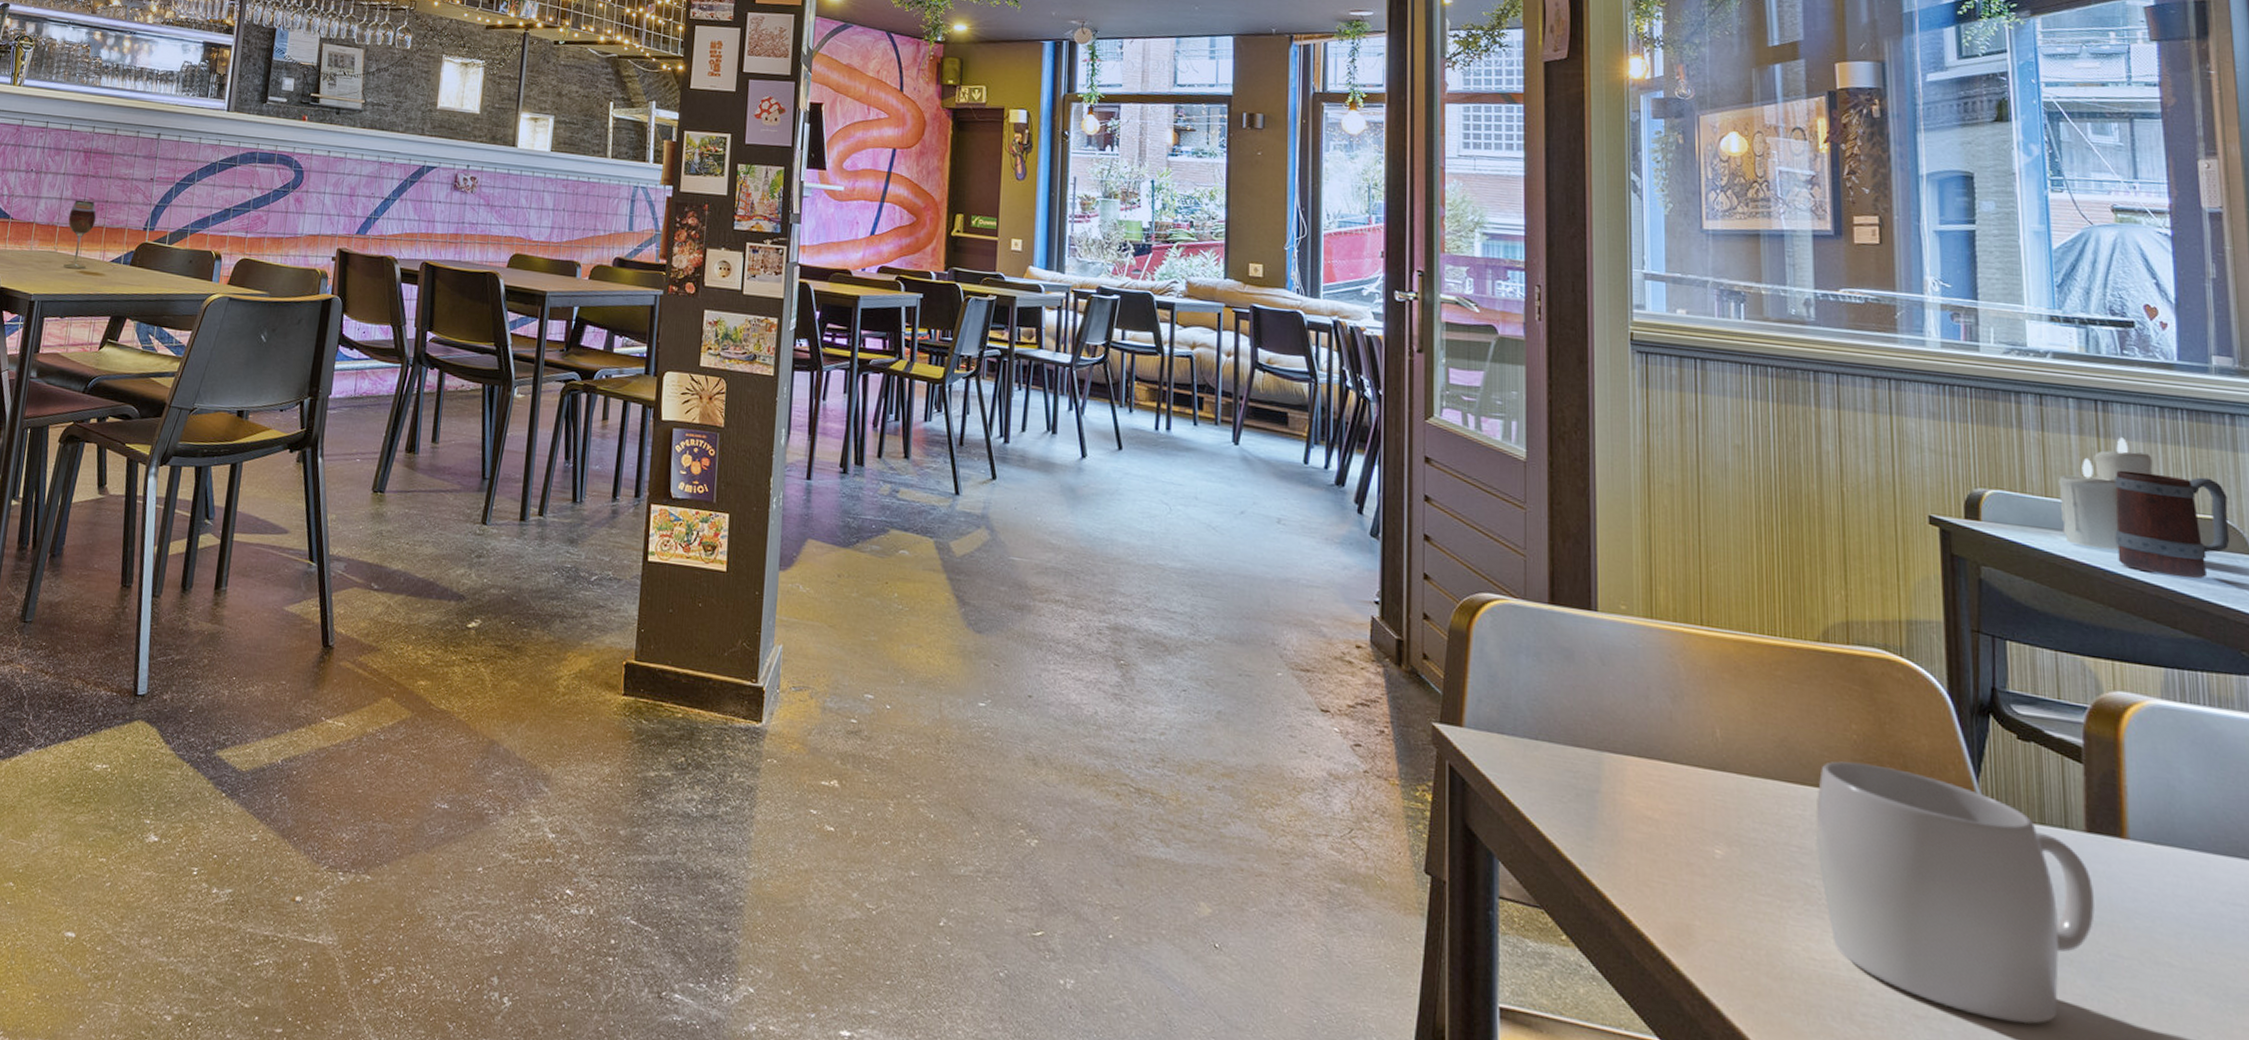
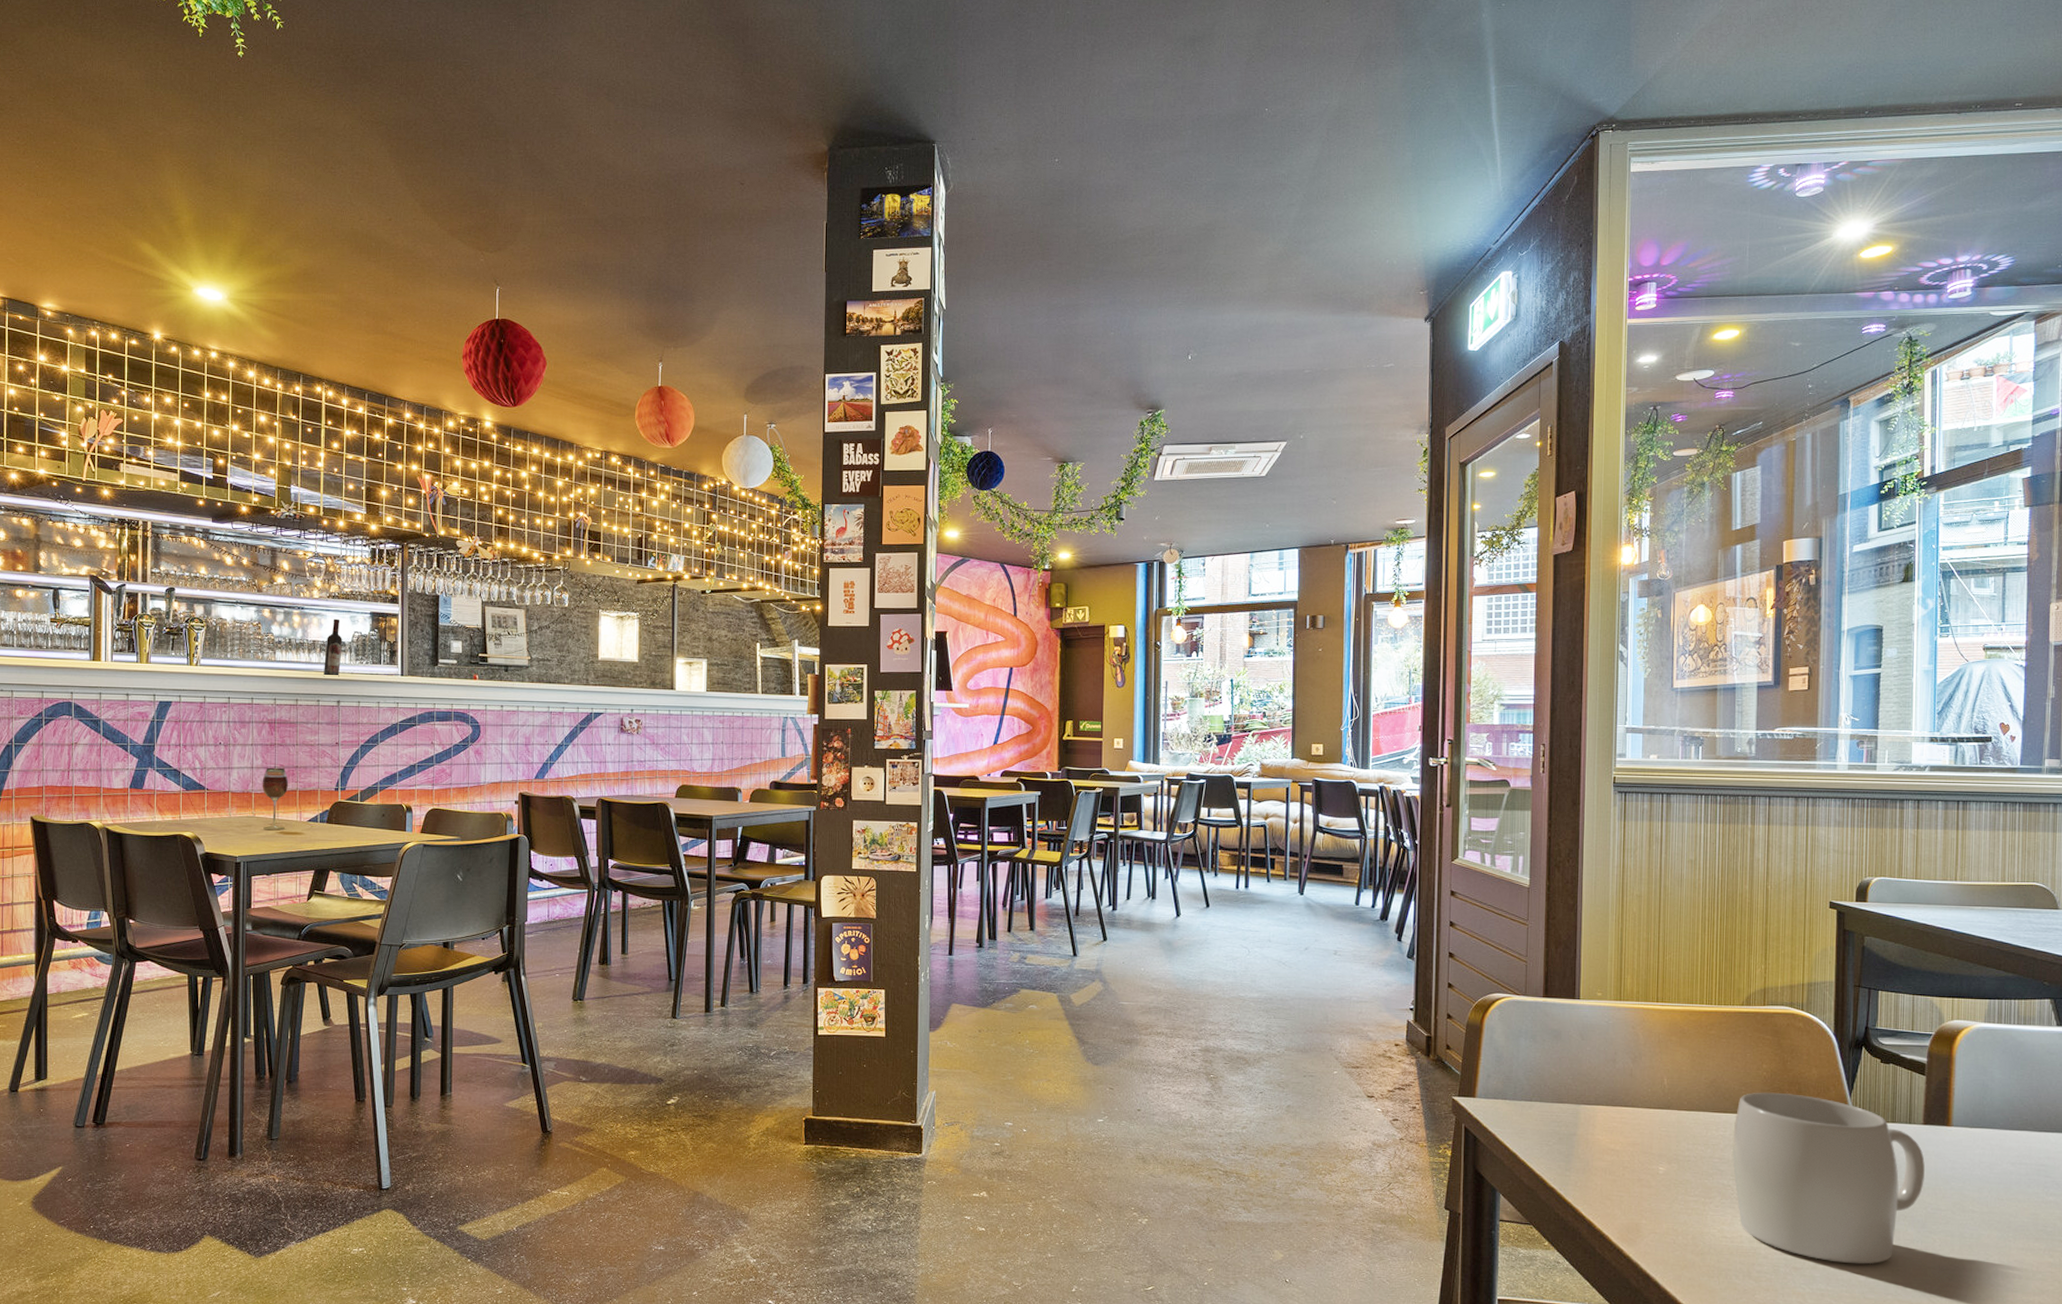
wine bottle: none [146,46,172,108] -> present [322,618,342,677]
candle: present [2058,437,2153,551] -> none [1925,828,1995,915]
beer mug: present [2115,470,2230,579] -> none [1963,854,2045,931]

